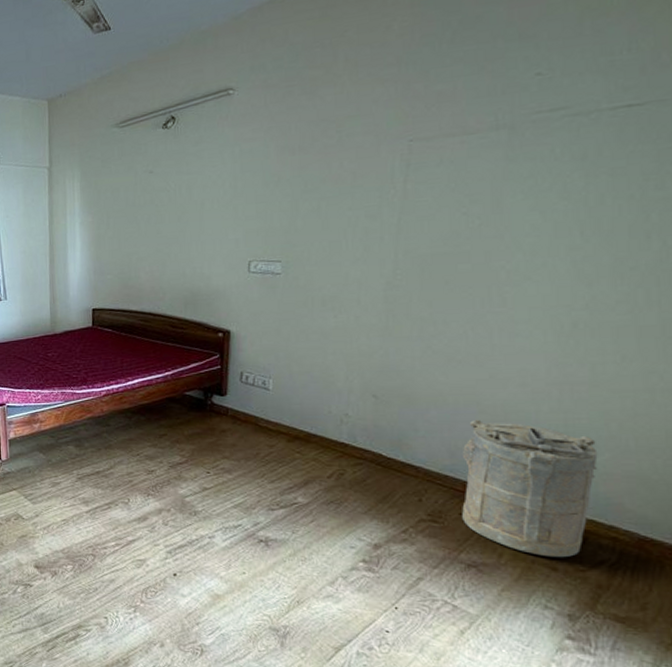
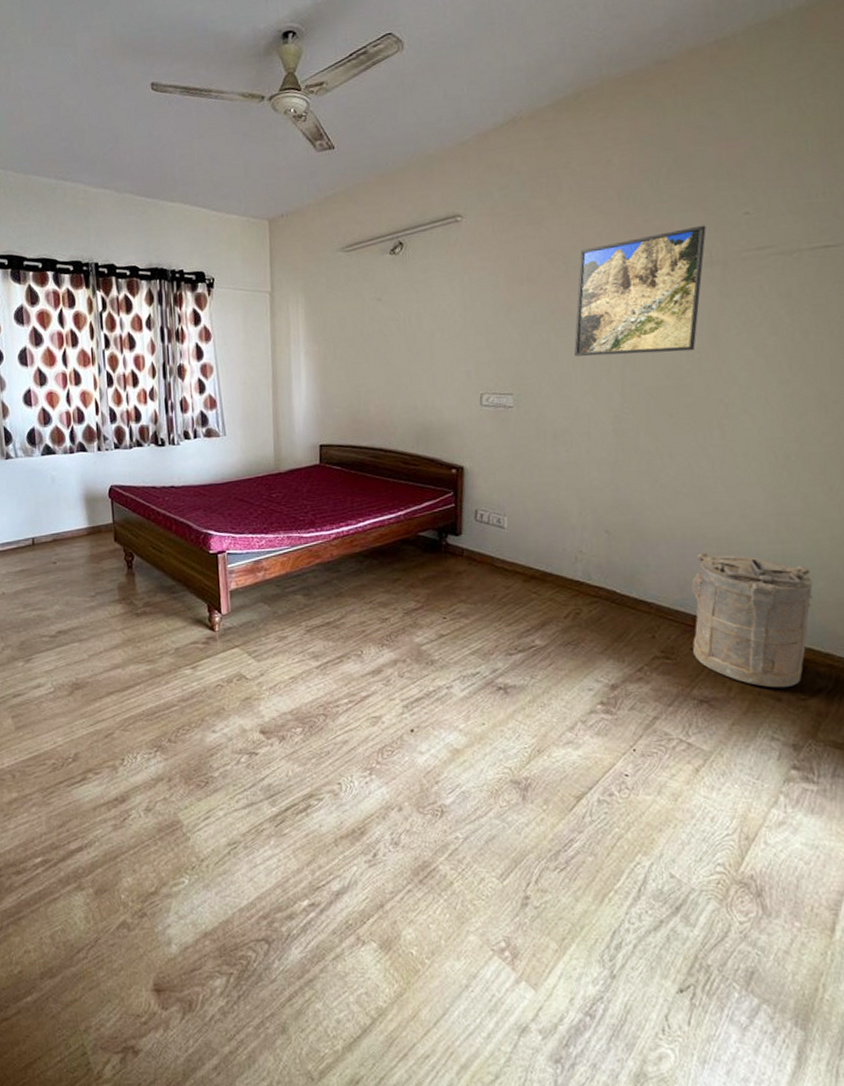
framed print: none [346,88,492,224] -> present [574,225,706,356]

